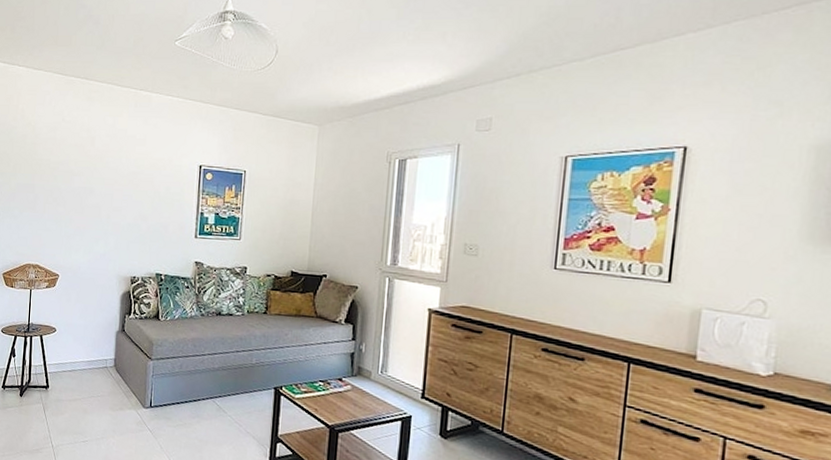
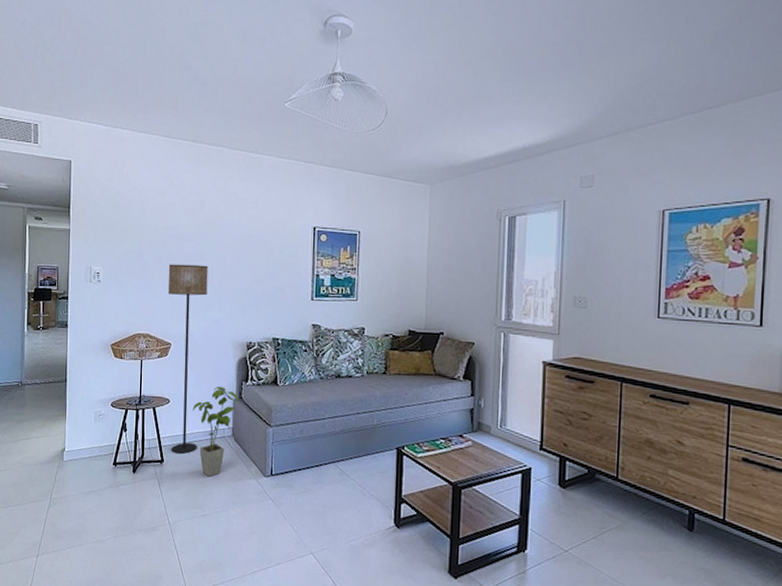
floor lamp: none [56,198,96,381] -> present [168,264,208,454]
house plant: none [77,318,122,405] -> present [192,386,240,477]

